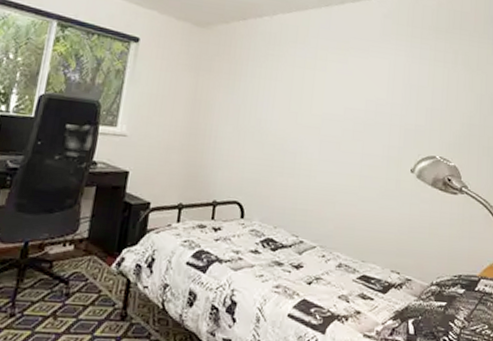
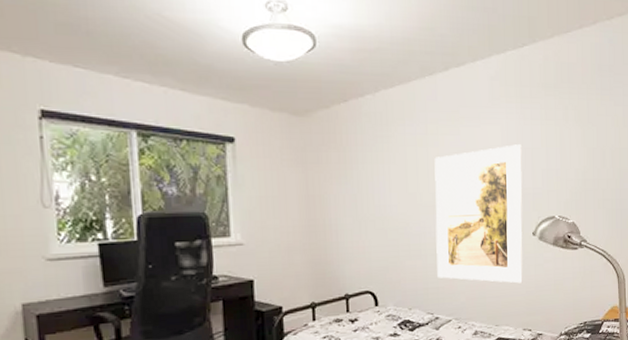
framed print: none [307,80,408,221] -> present [434,144,523,284]

